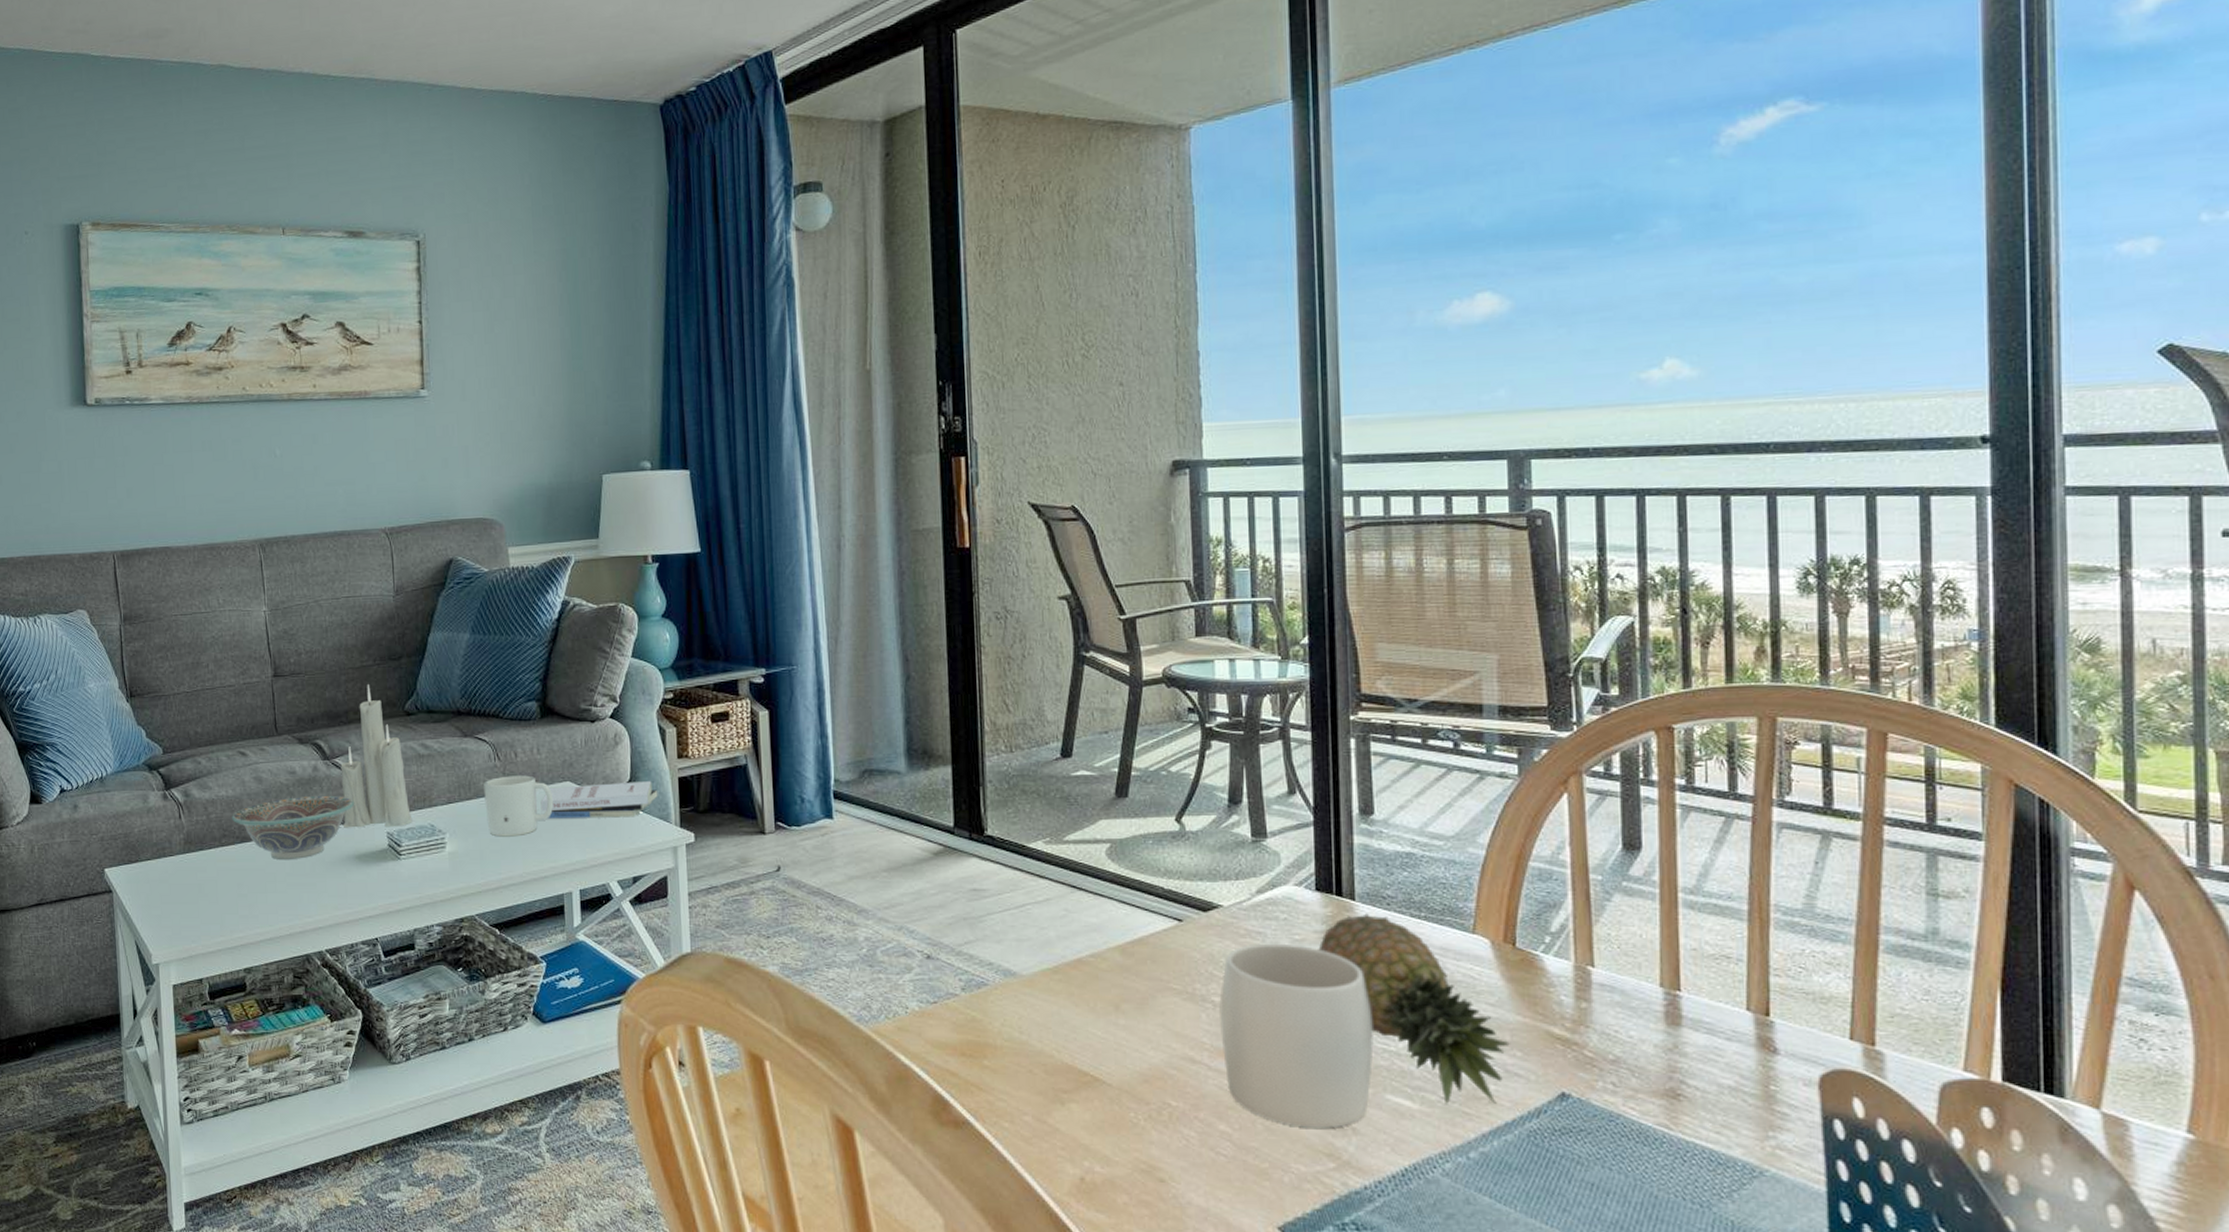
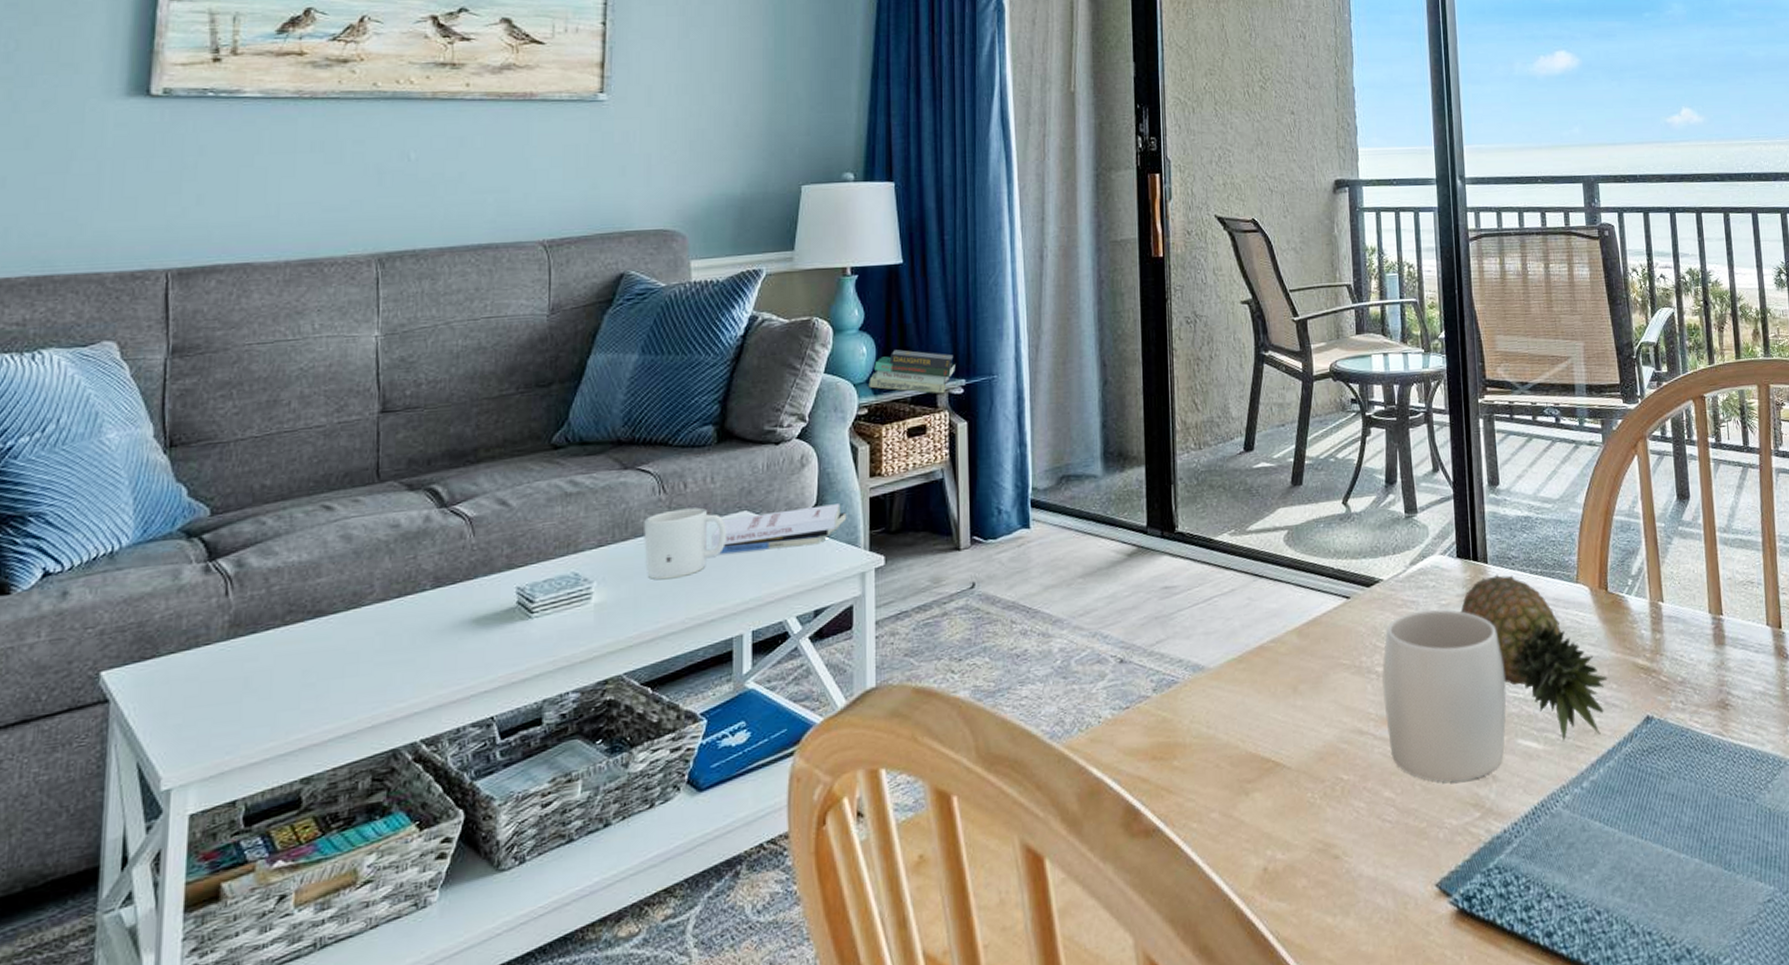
decorative bowl: present [232,795,355,861] -> none [304,548,478,635]
candle: present [340,684,413,828] -> none [460,416,551,587]
books: none [673,637,755,682] -> present [868,349,955,394]

